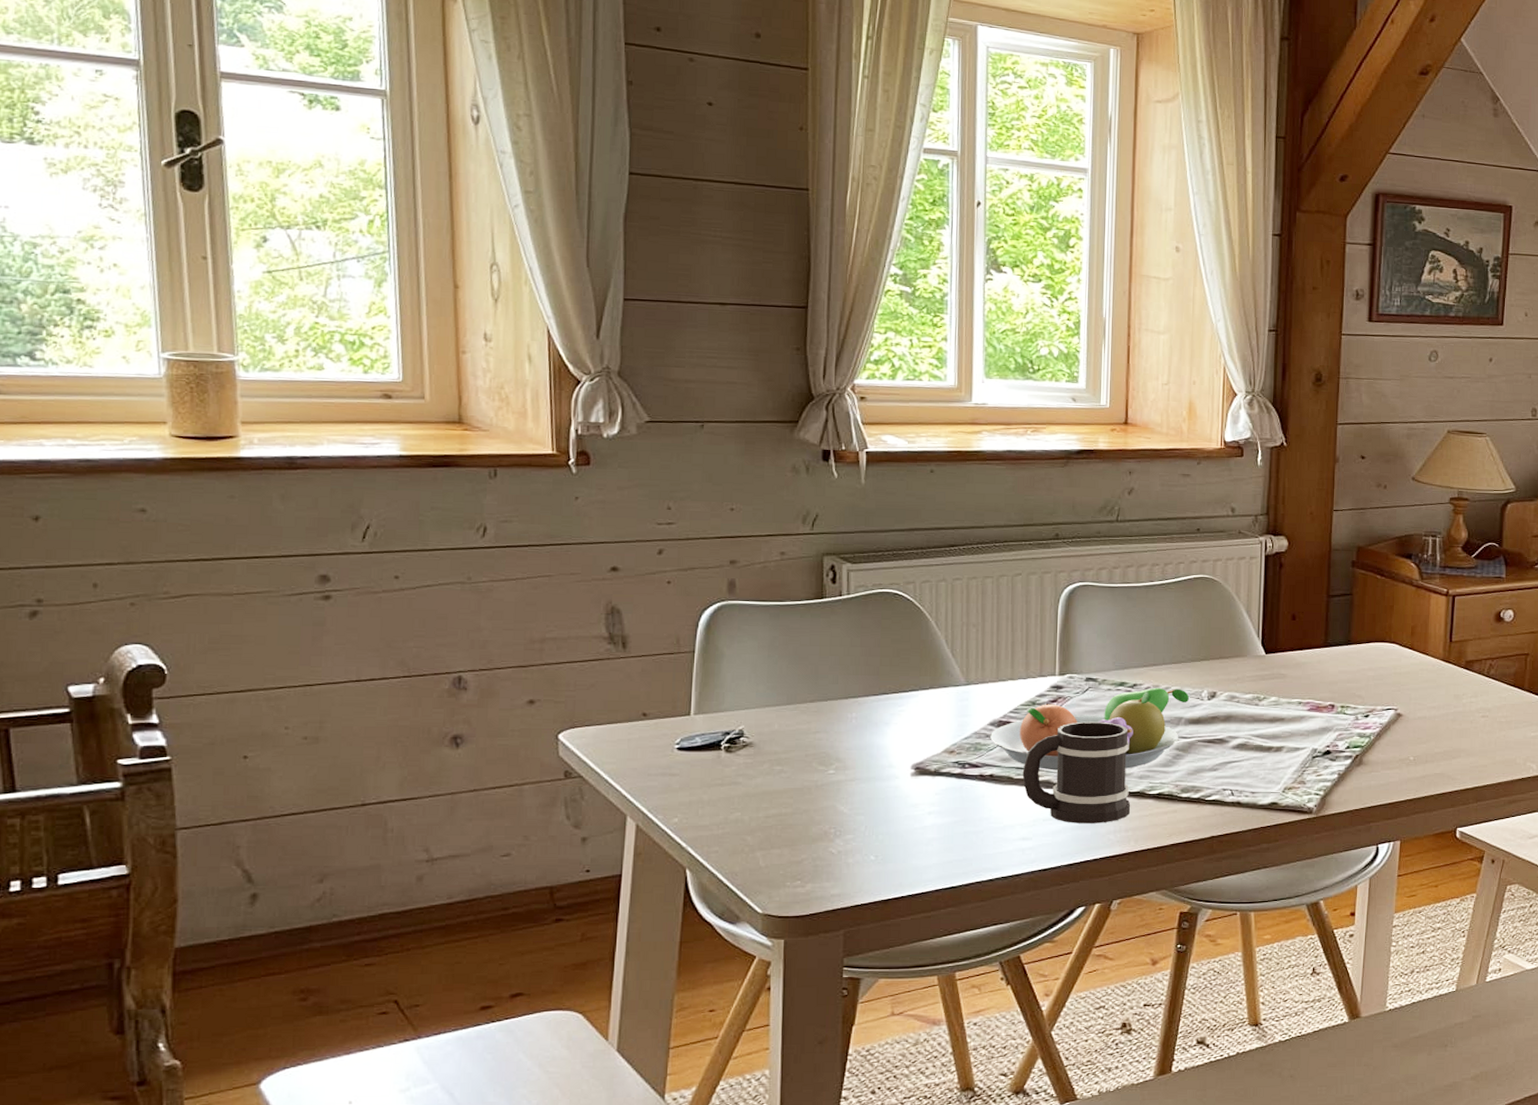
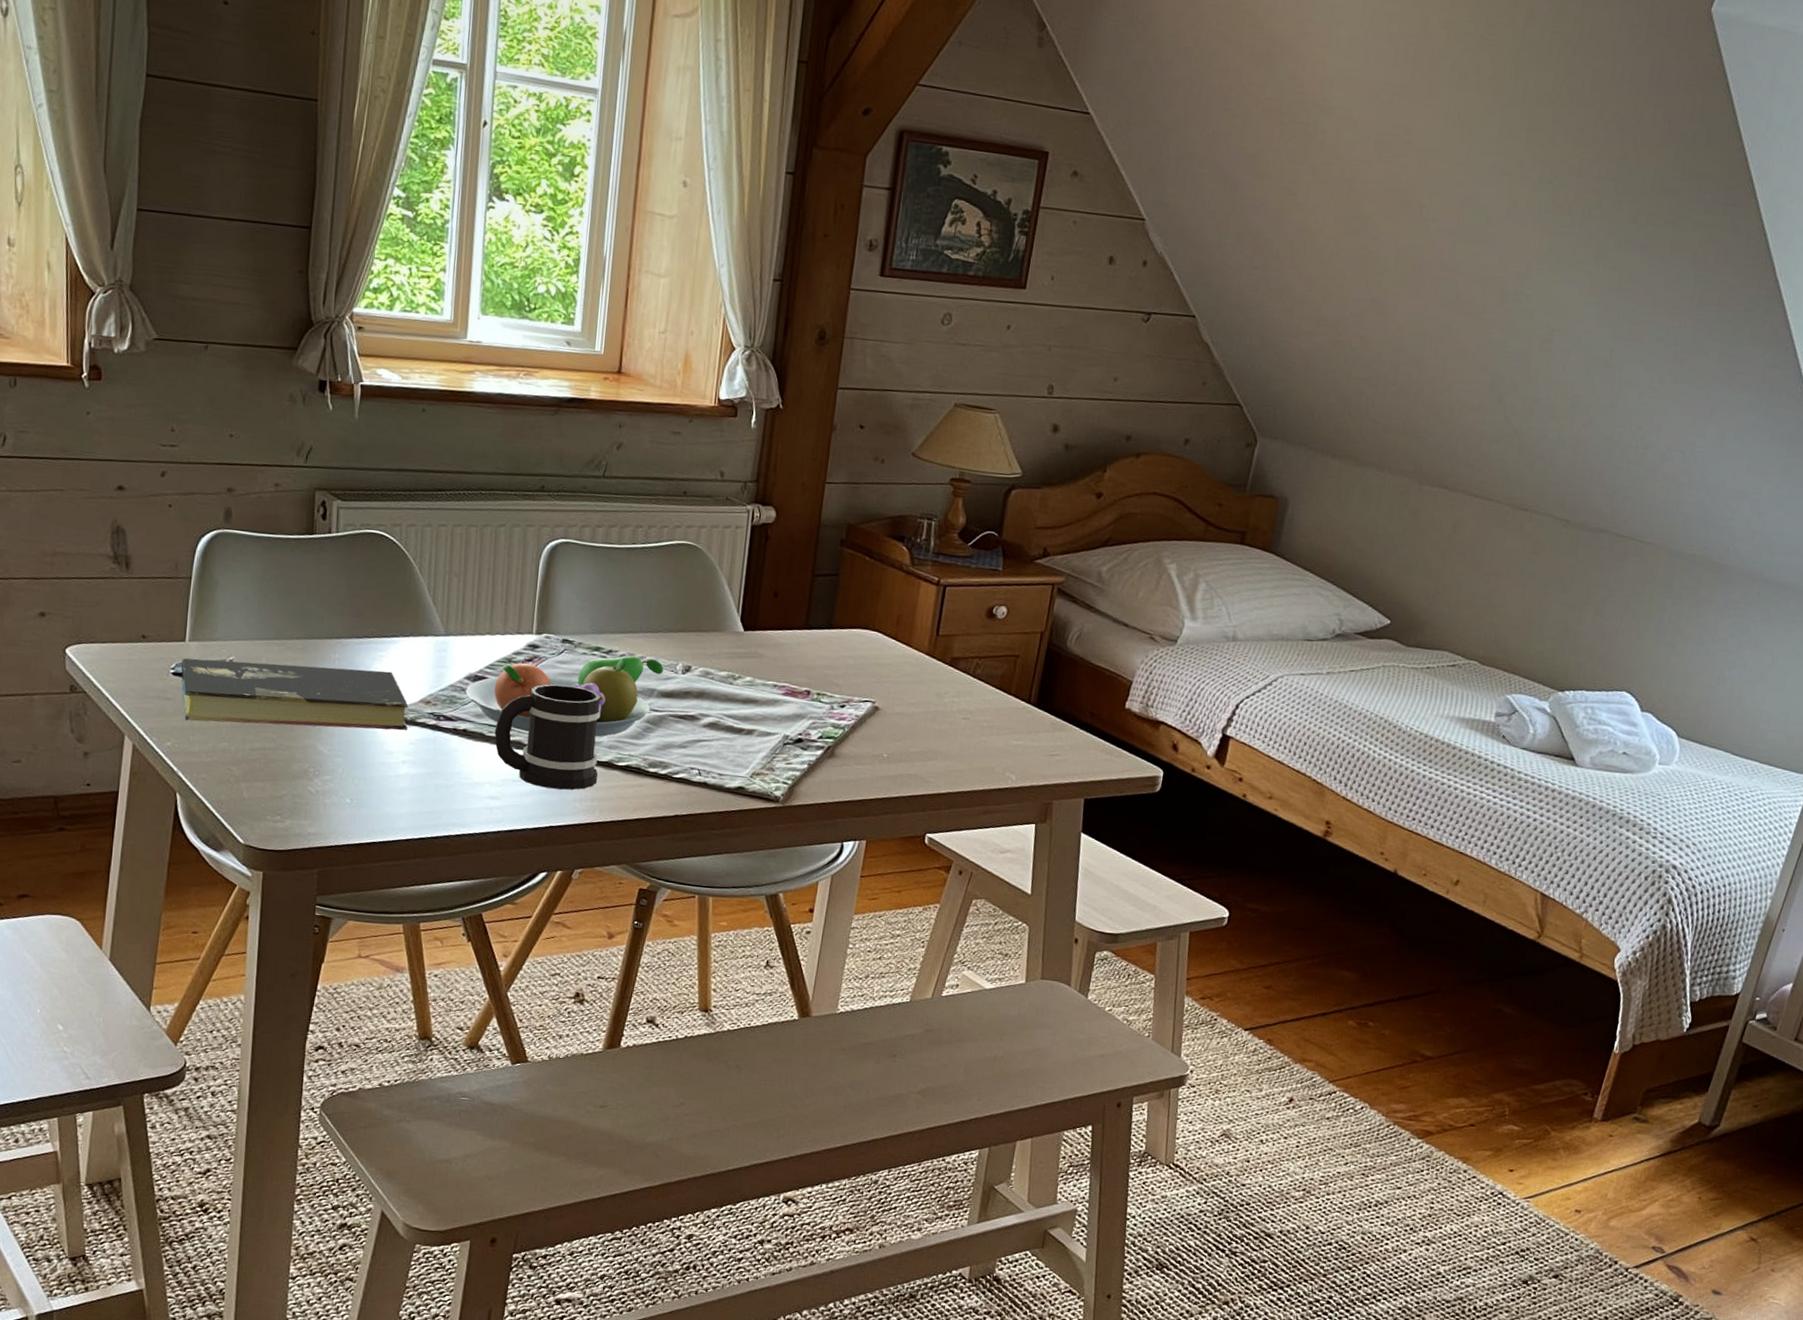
book: none [687,725,932,795] -> present [181,658,408,731]

